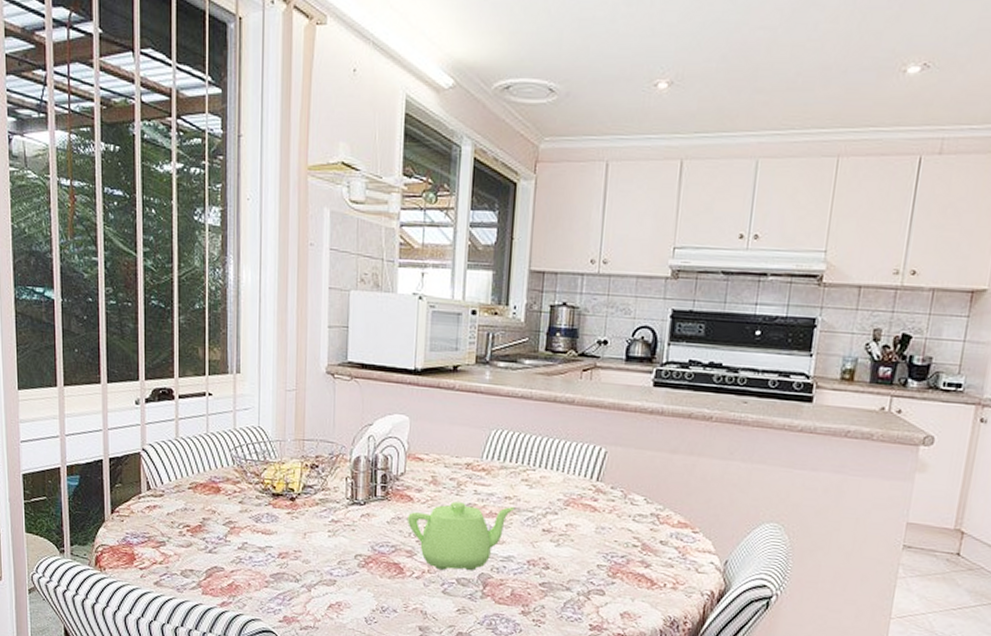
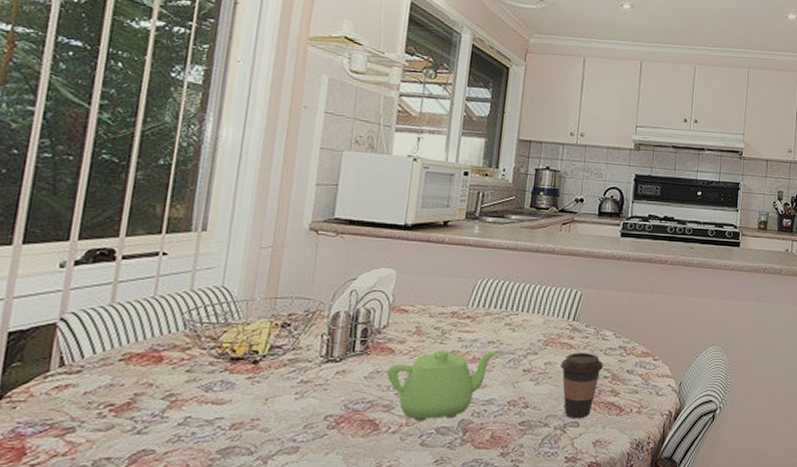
coffee cup: none [583,516,632,587] -> present [560,352,604,418]

